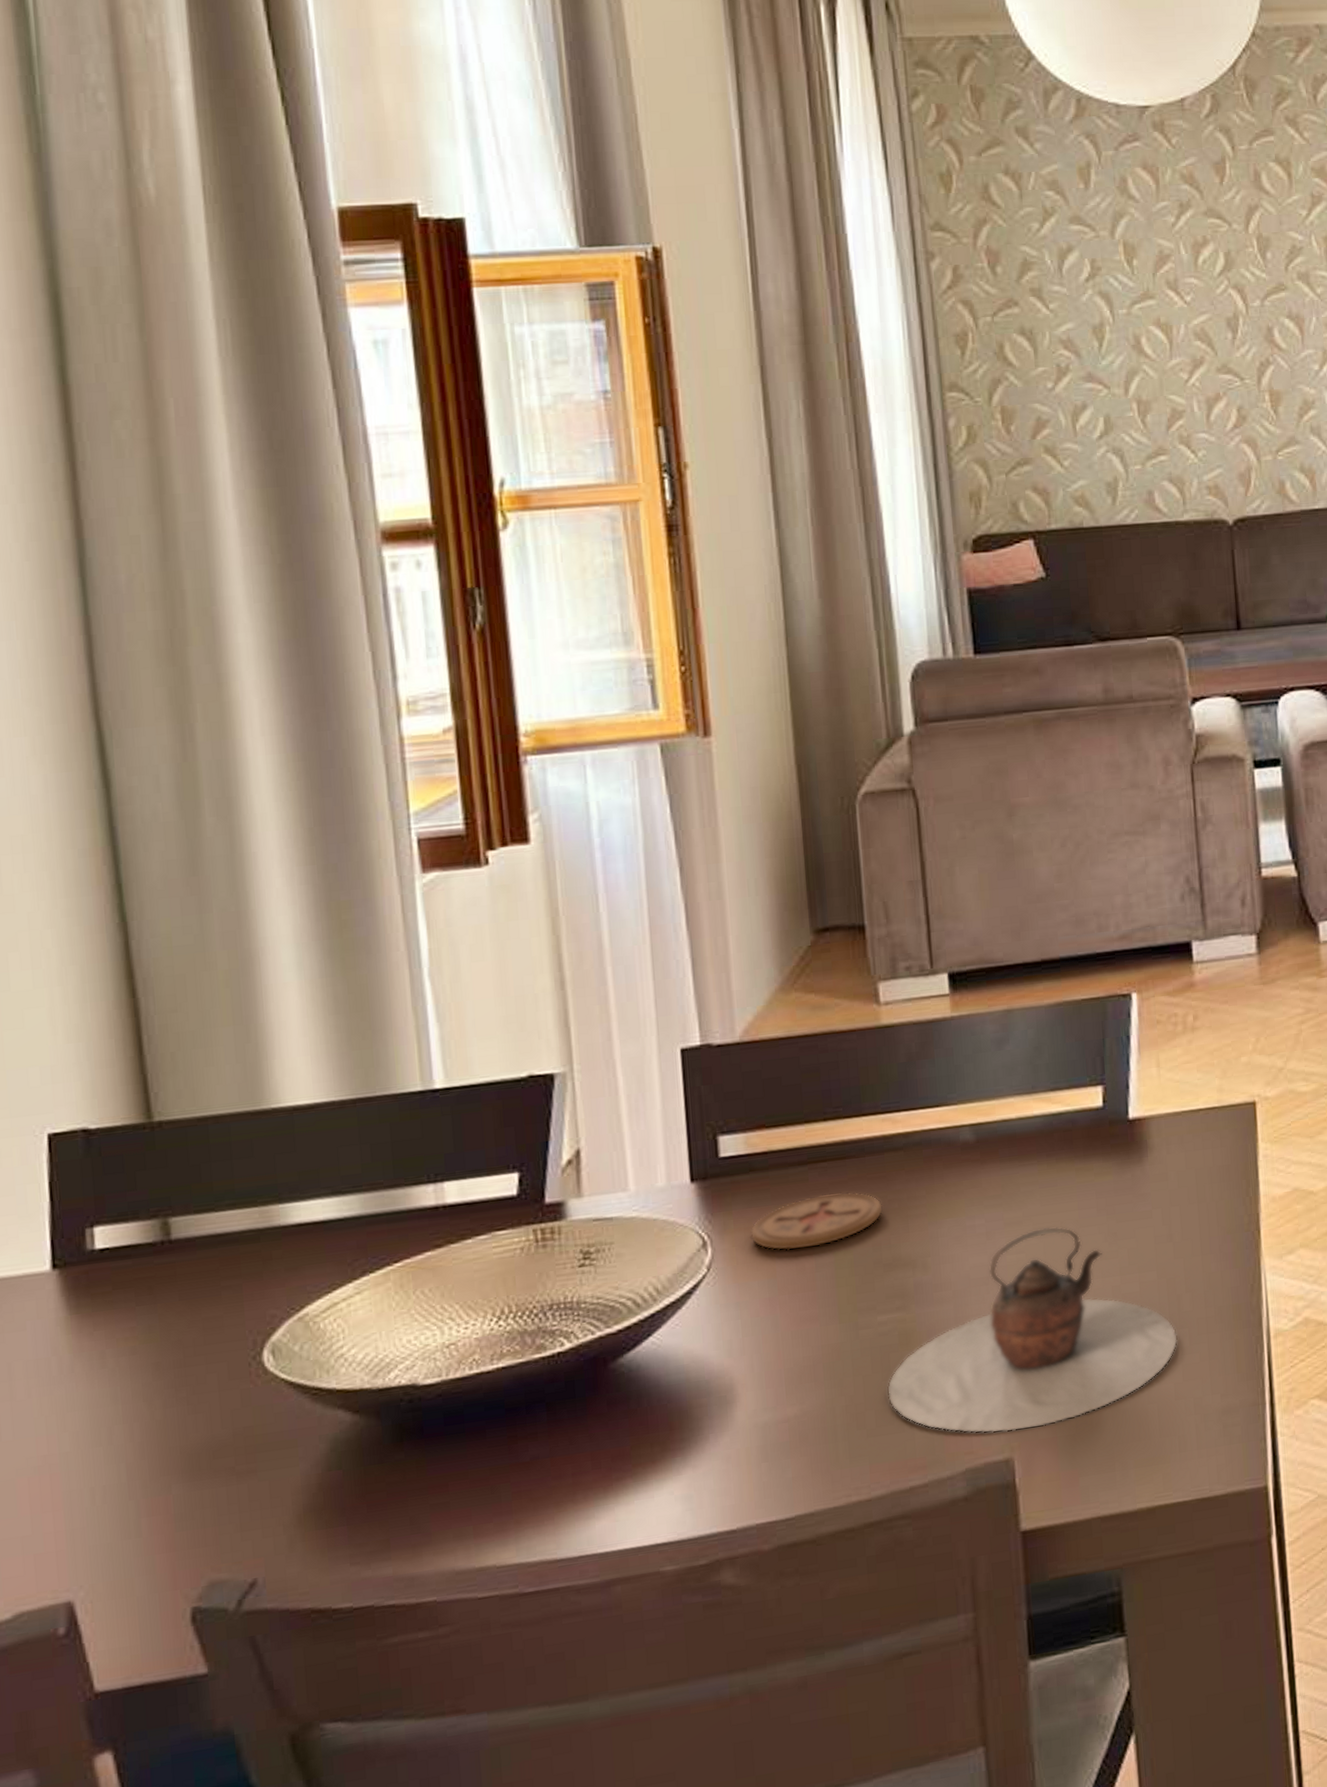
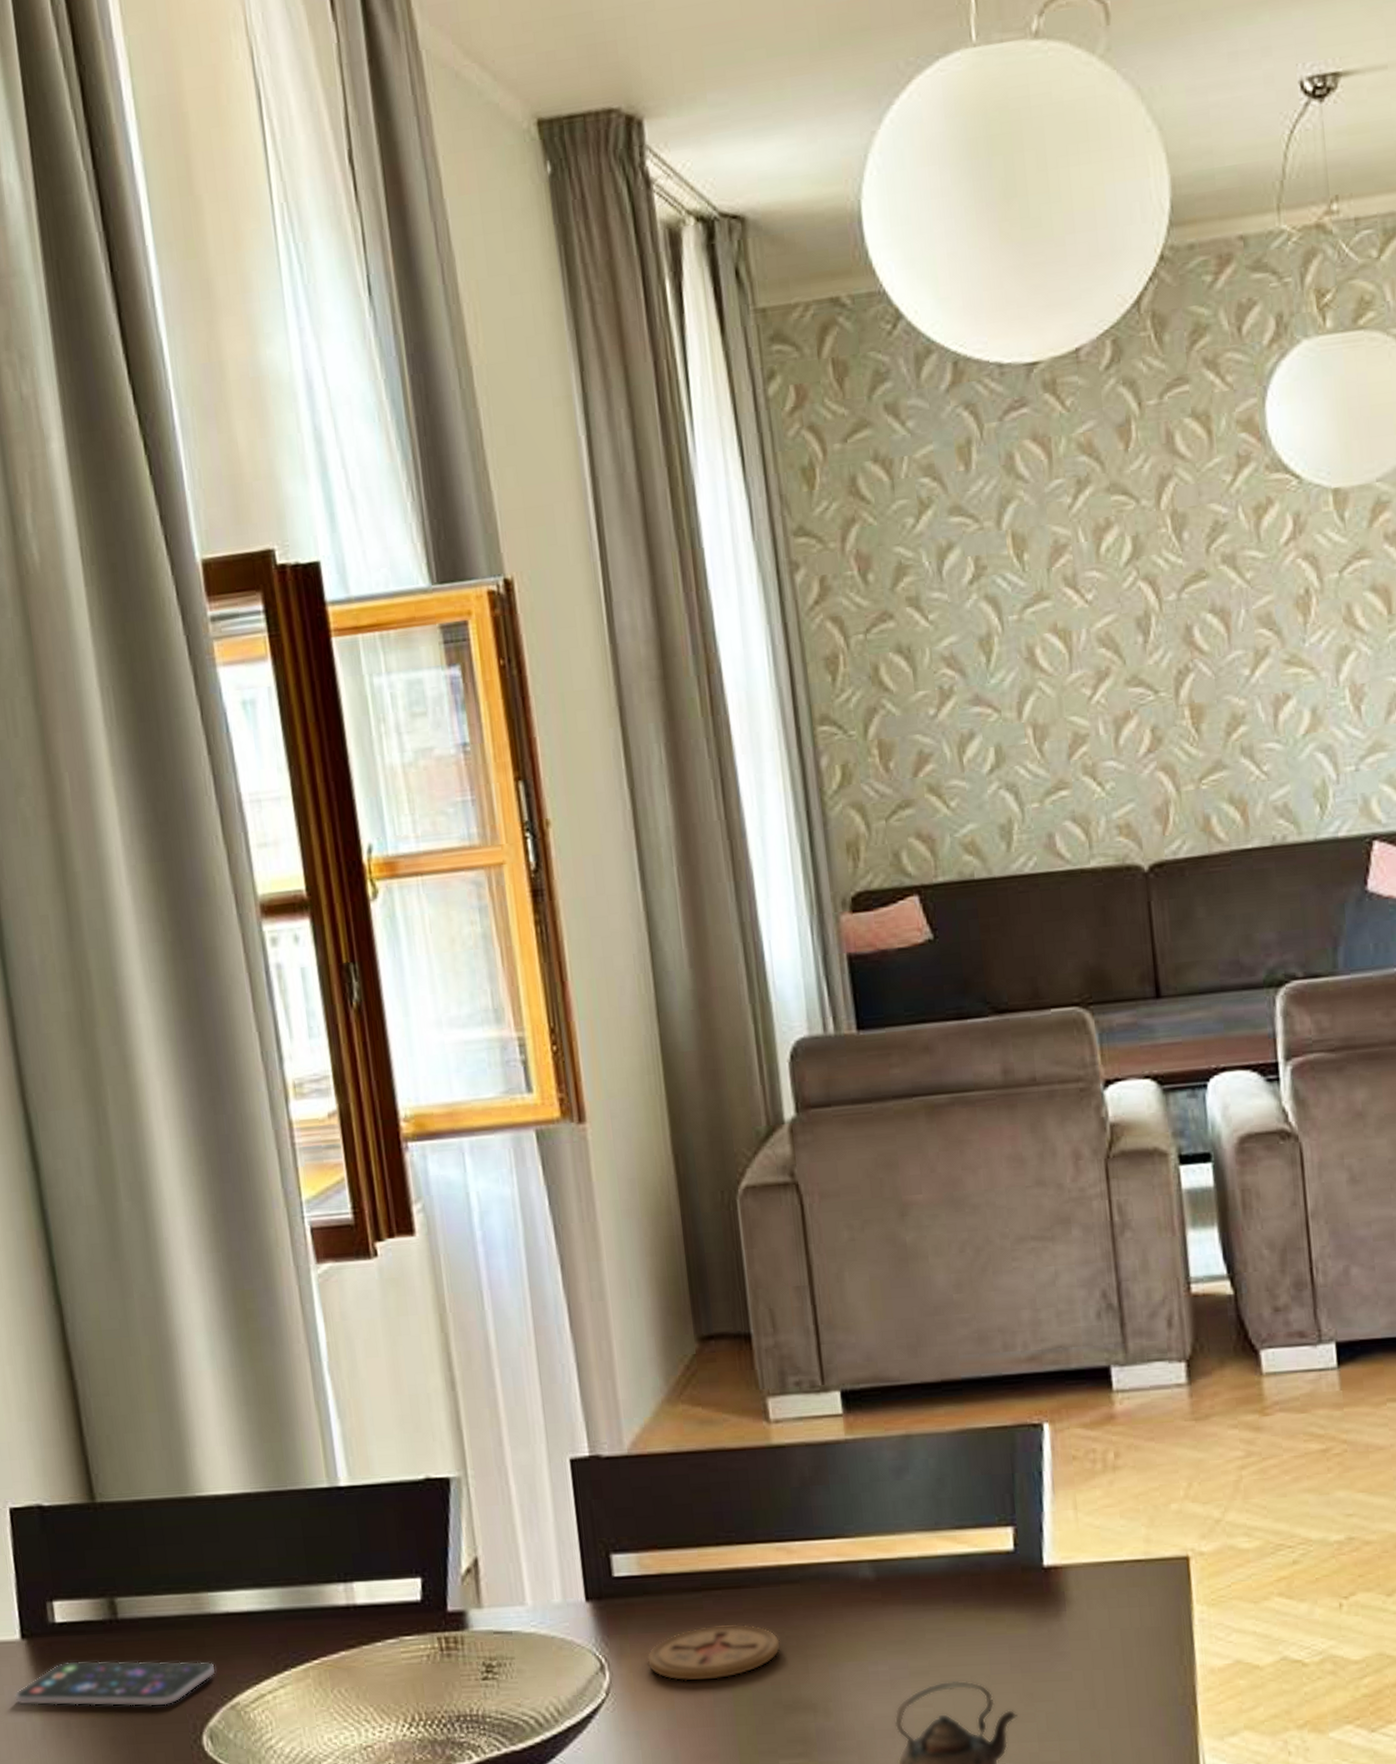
smartphone: none [38,1274,284,1340] -> present [14,1660,216,1707]

